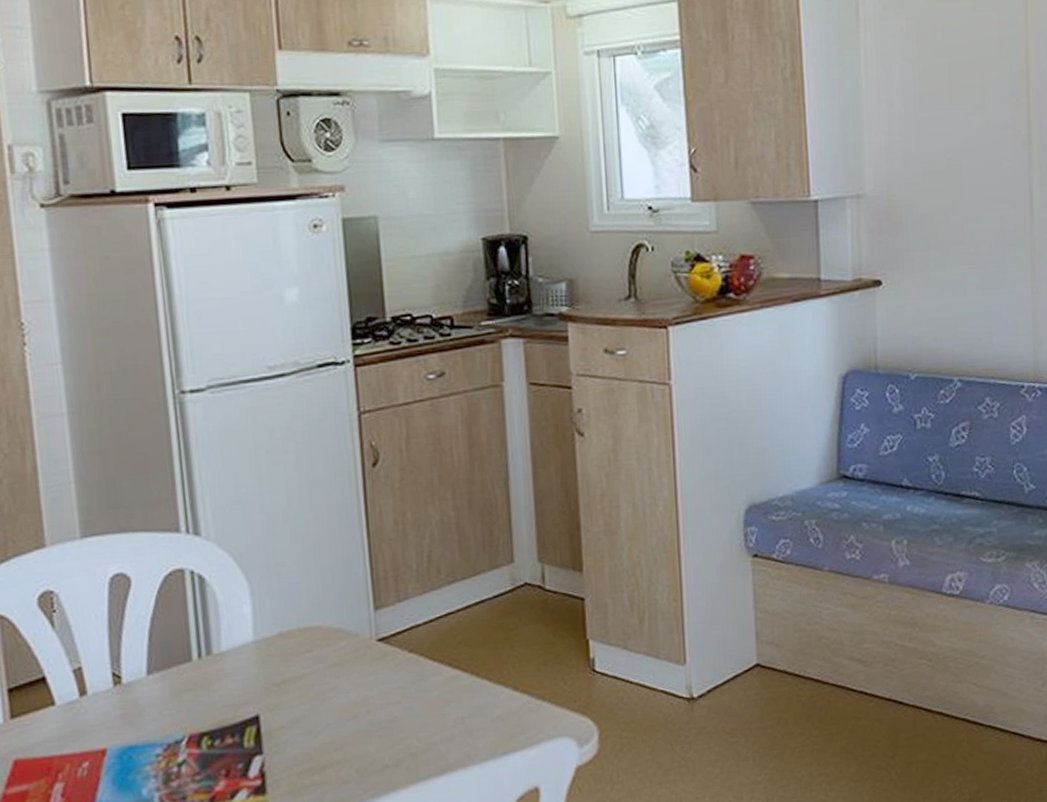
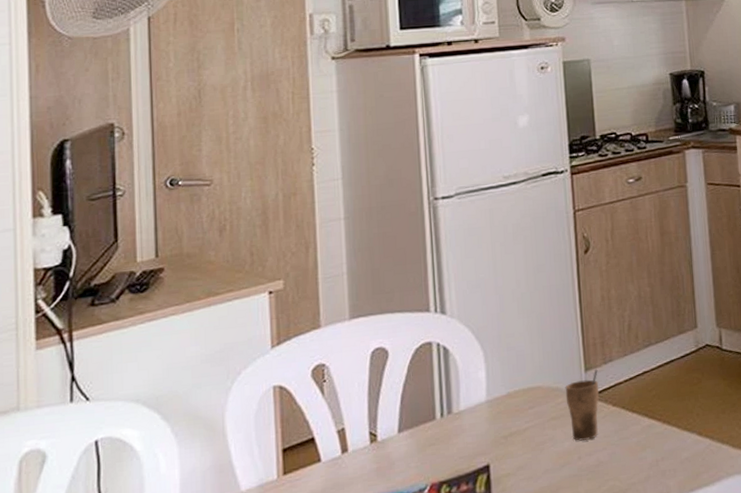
cup: none [350,607,392,692] -> present [565,369,600,441]

